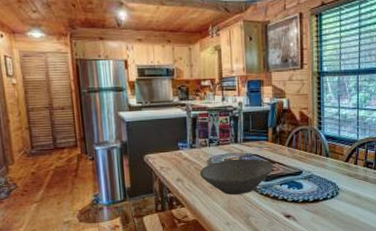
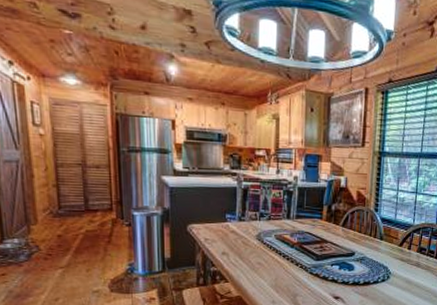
bowl: present [199,158,274,196] -> none [247,235,326,273]

